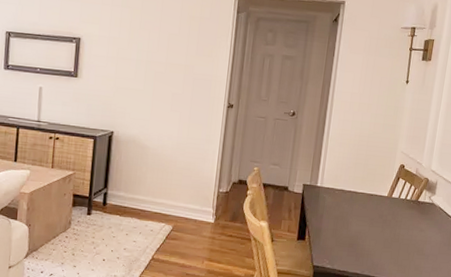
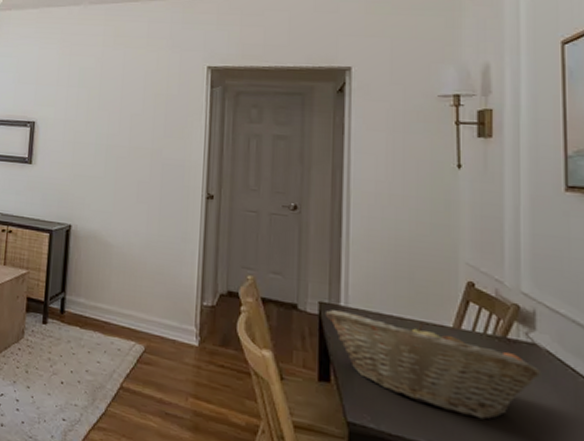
fruit basket: none [306,189,434,255] -> present [324,310,540,420]

